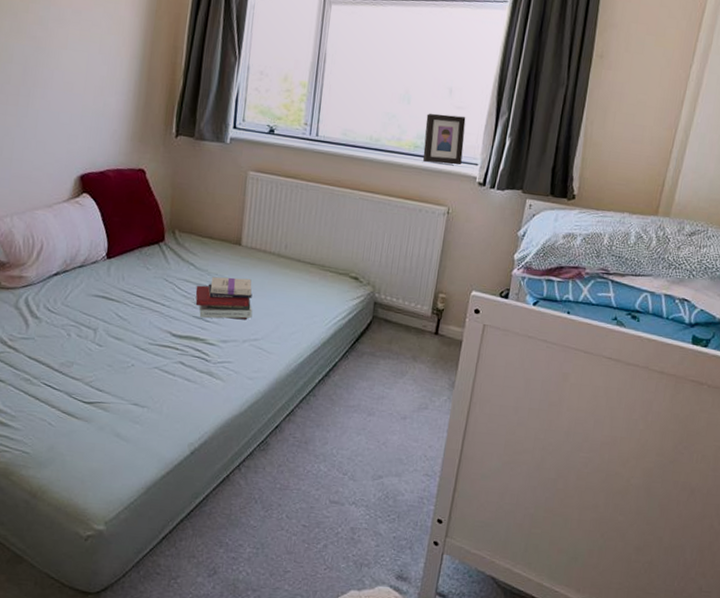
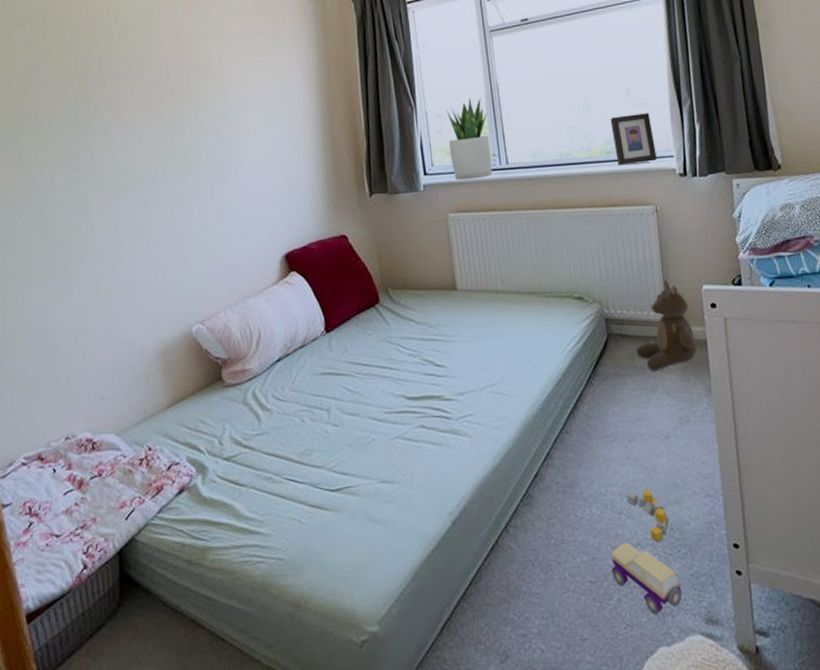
books: present [195,276,253,320] -> none [421,323,484,374]
planter: none [262,60,309,144] -> present [446,97,492,181]
toy car: none [324,499,383,564] -> present [611,542,683,615]
toy blocks: none [354,458,387,506] -> present [627,489,669,543]
teddy bear: none [395,278,454,358] -> present [636,279,697,371]

